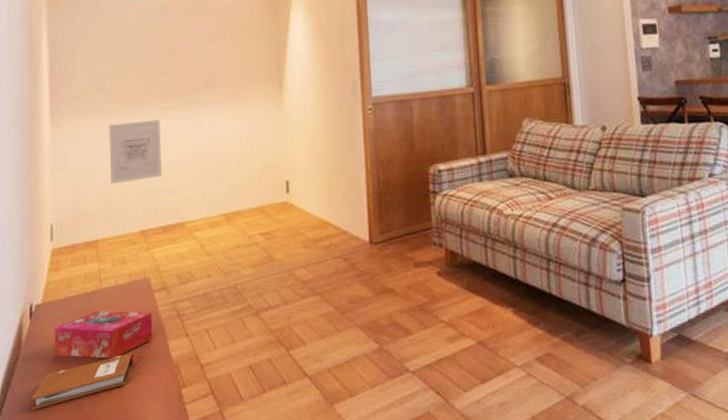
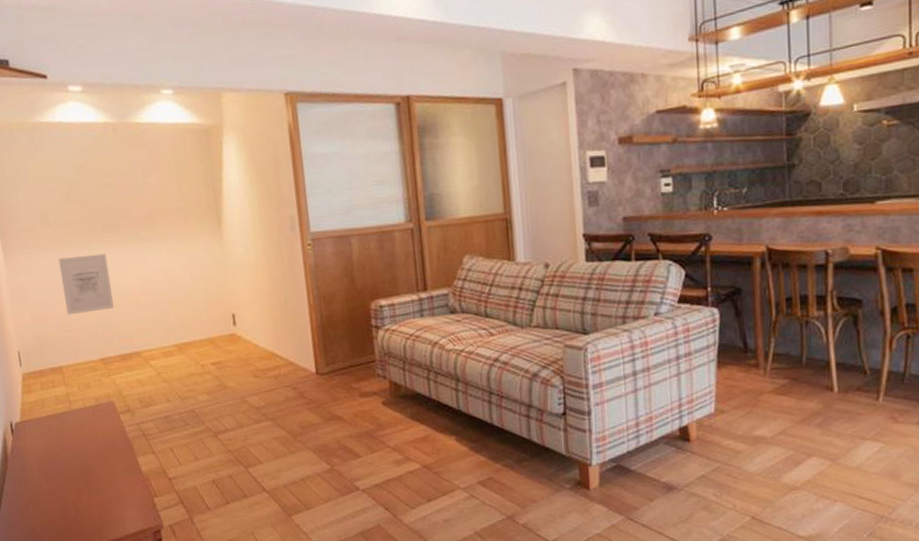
notebook: present [32,353,137,410] -> none [23,466,112,511]
tissue box: present [55,311,153,359] -> none [35,429,124,471]

